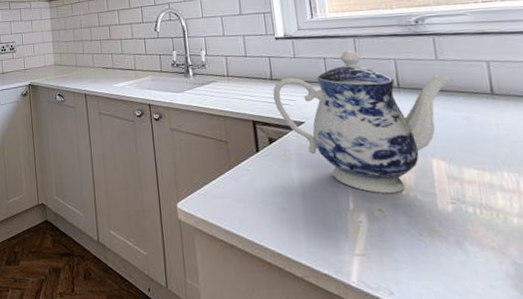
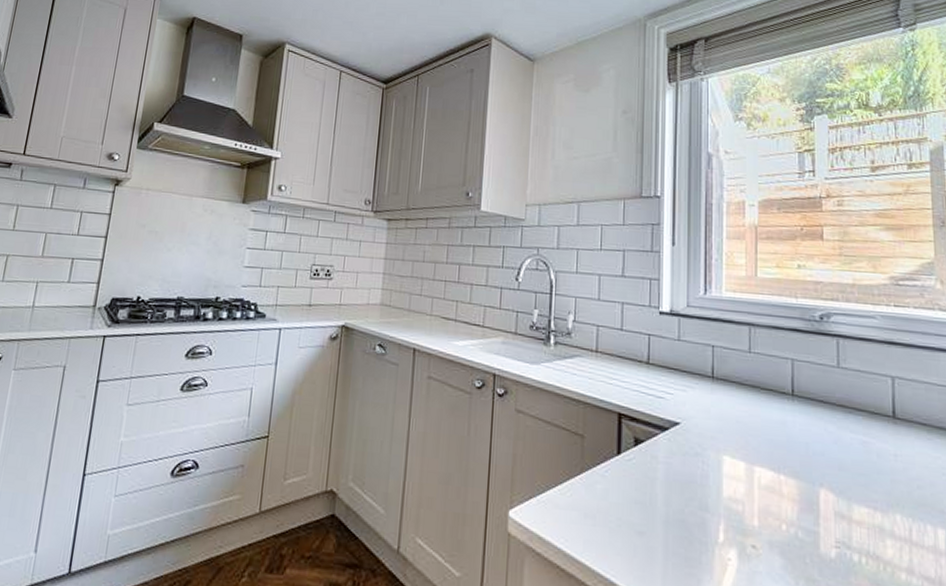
teapot: present [273,50,453,193] -> none [647,340,853,527]

